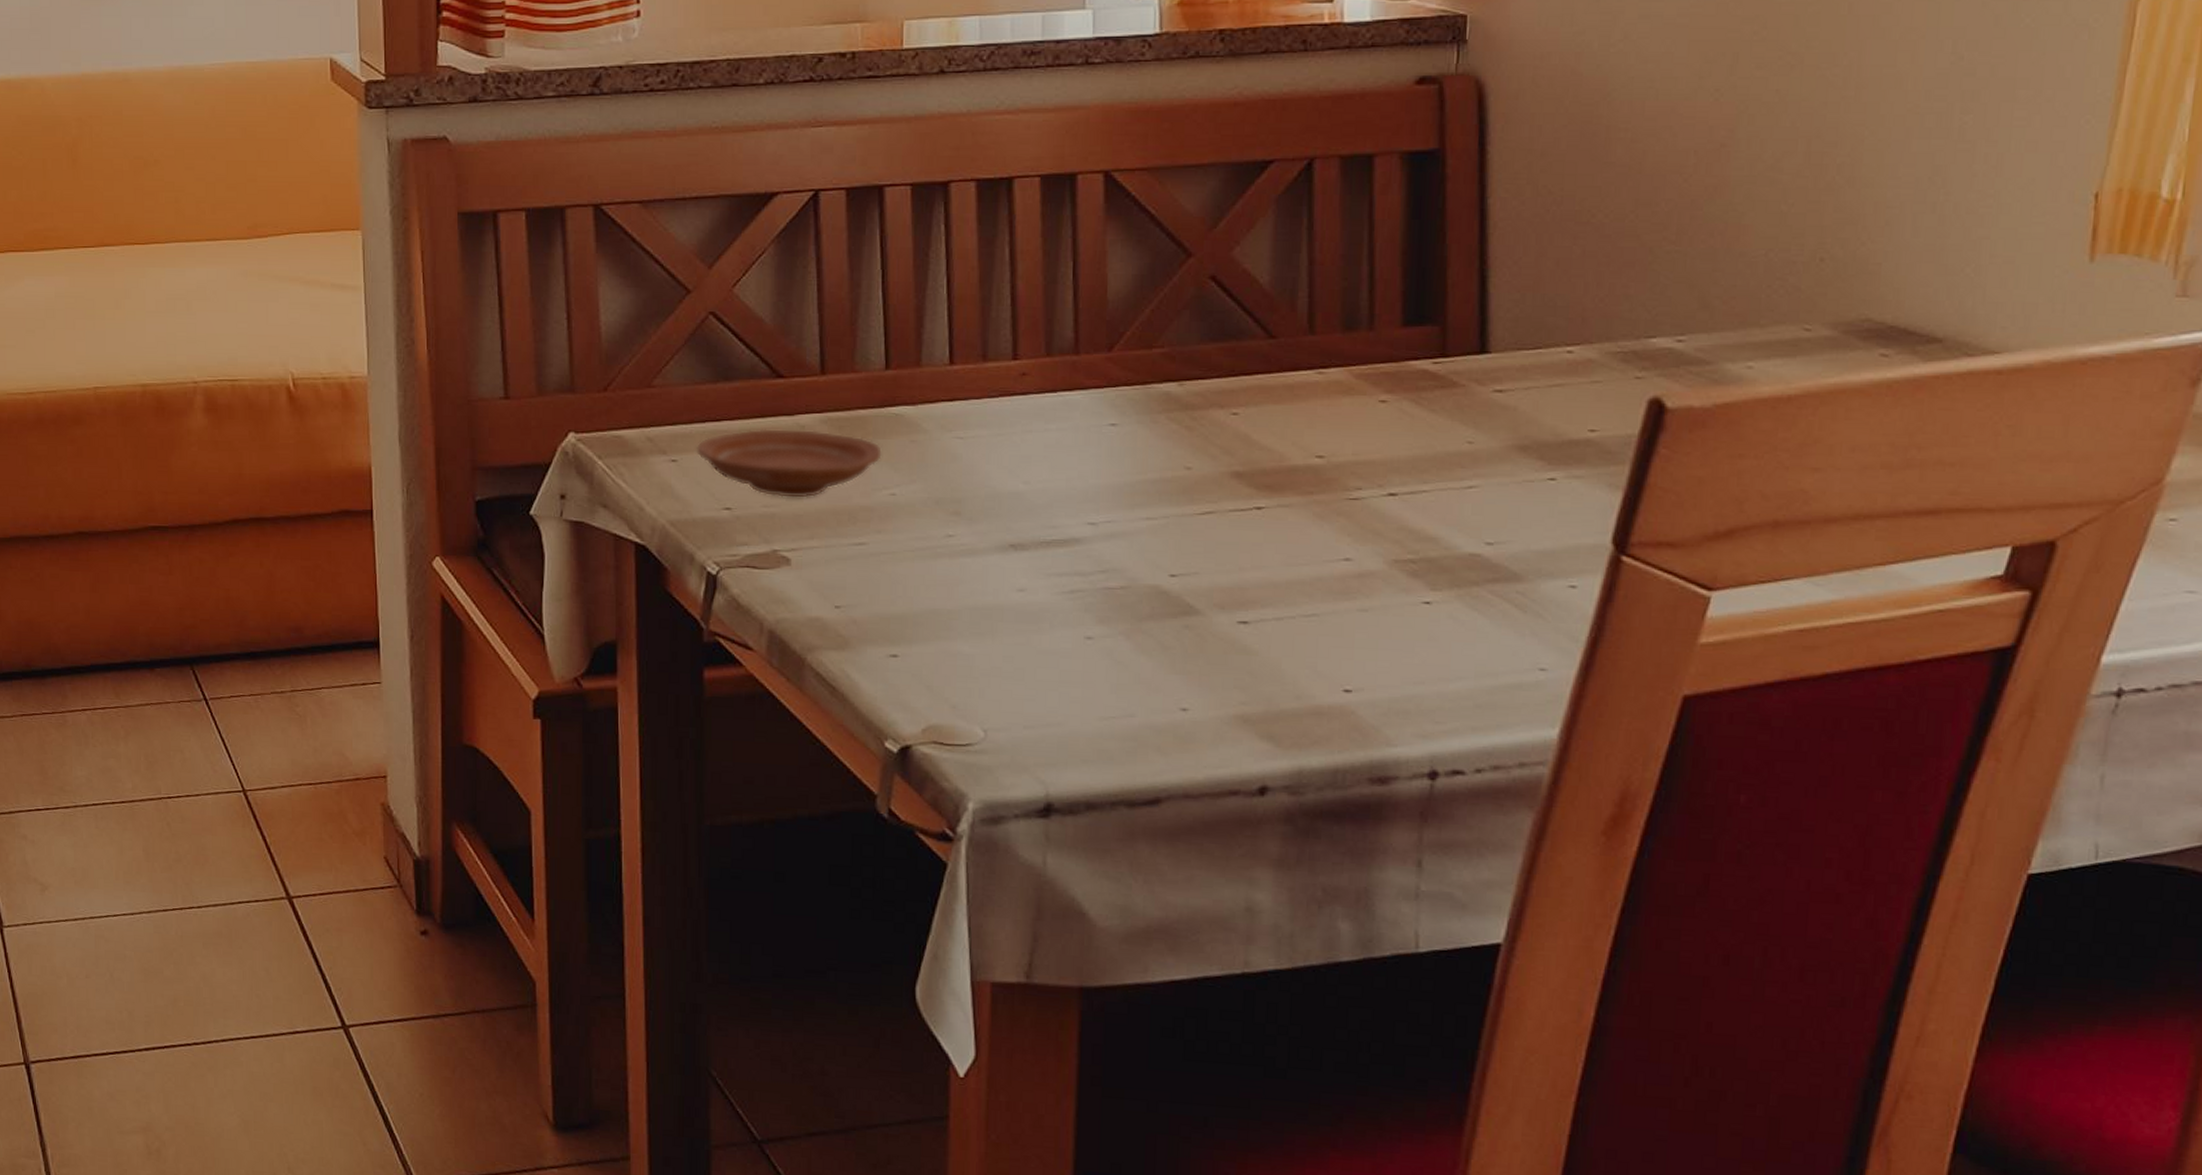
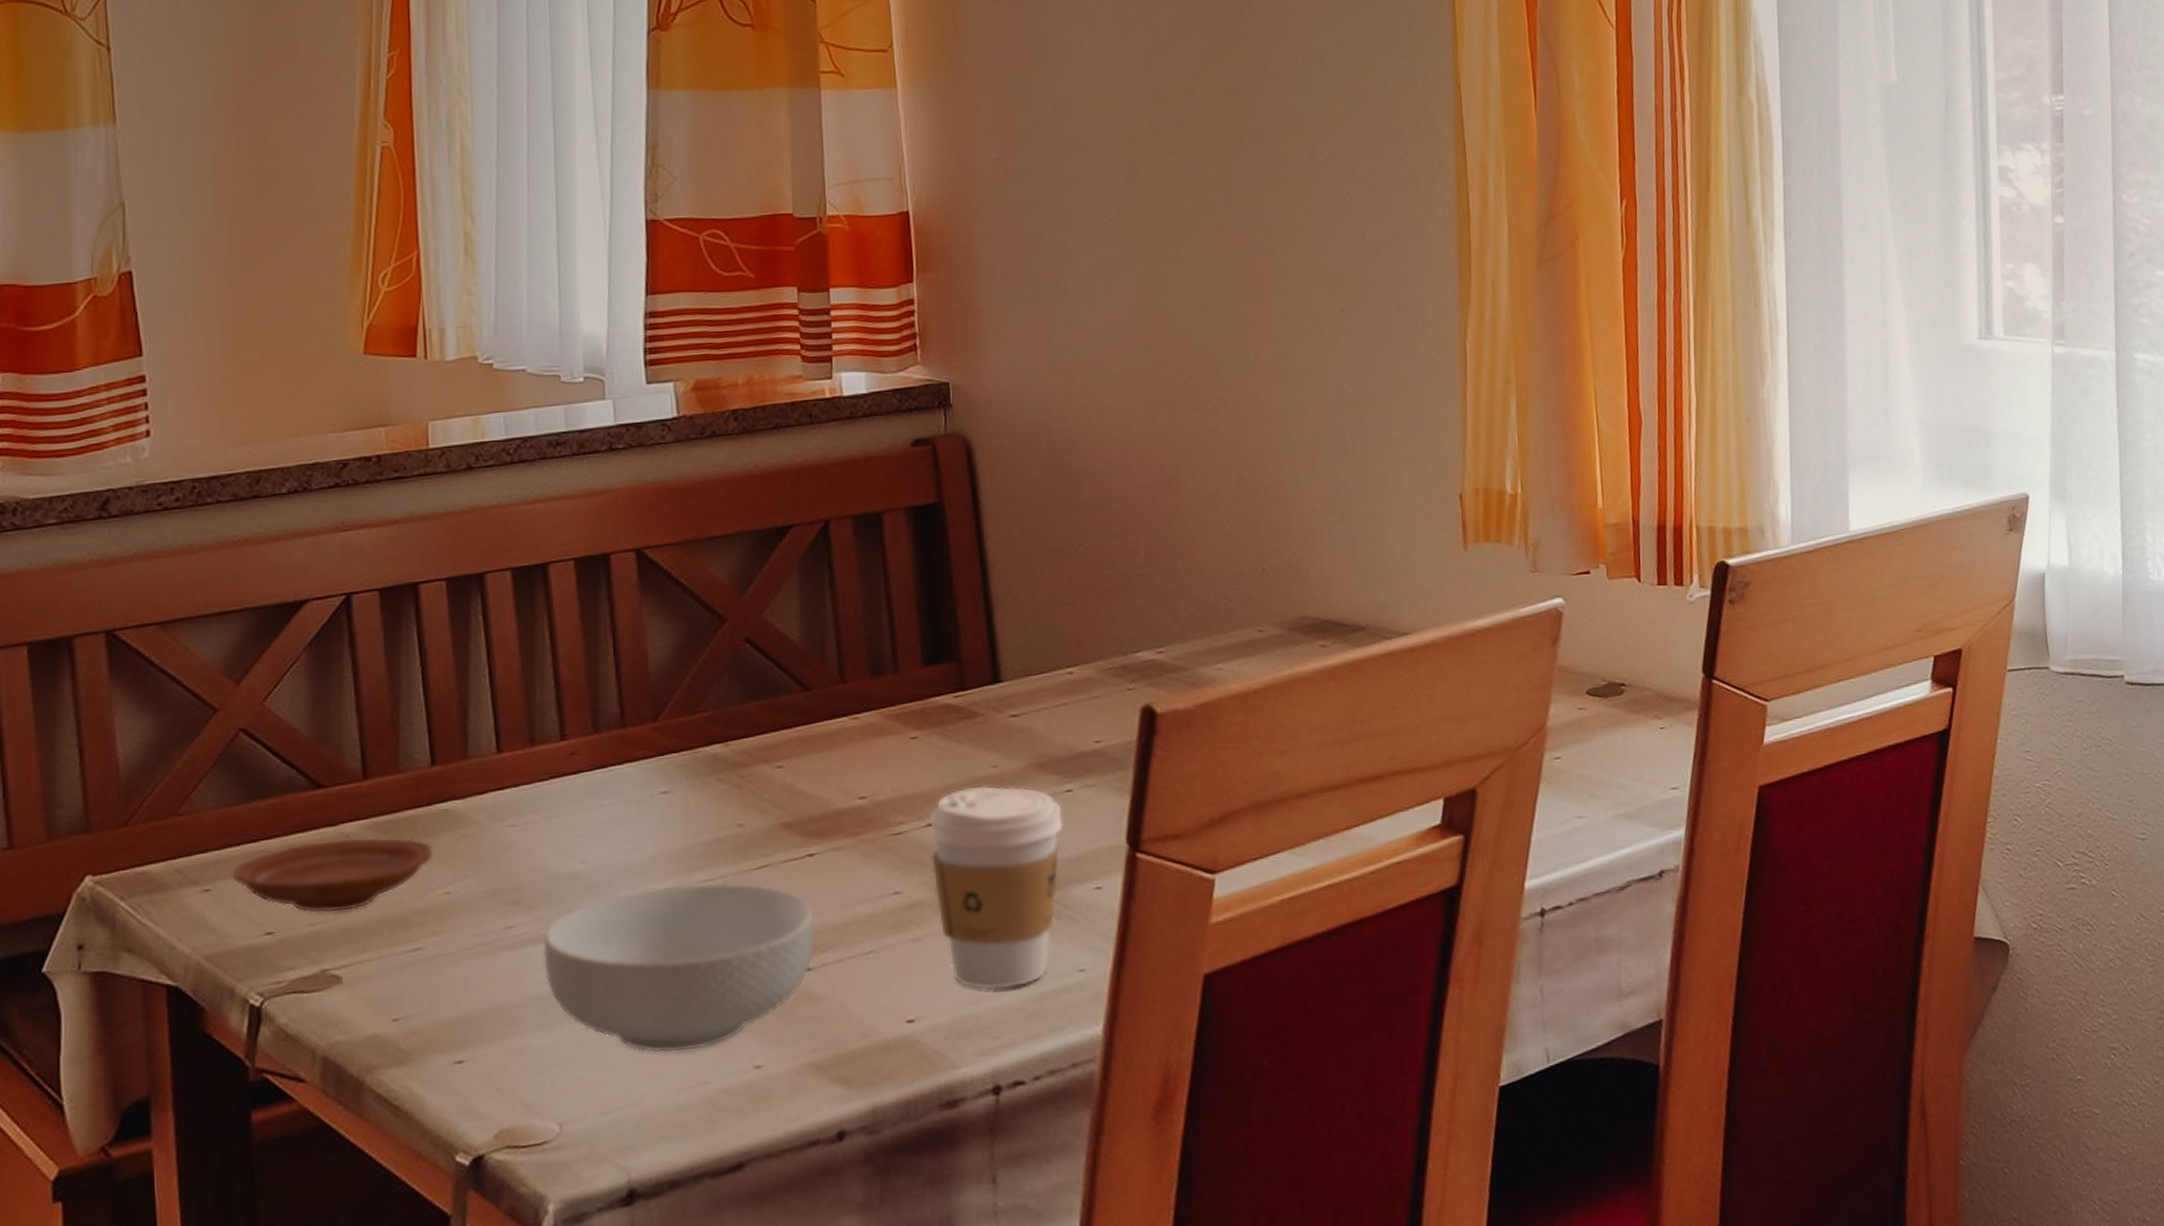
cereal bowl: none [980,518,1258,683] -> present [543,882,816,1053]
coffee cup: none [1388,460,1542,675] -> present [929,785,1063,990]

